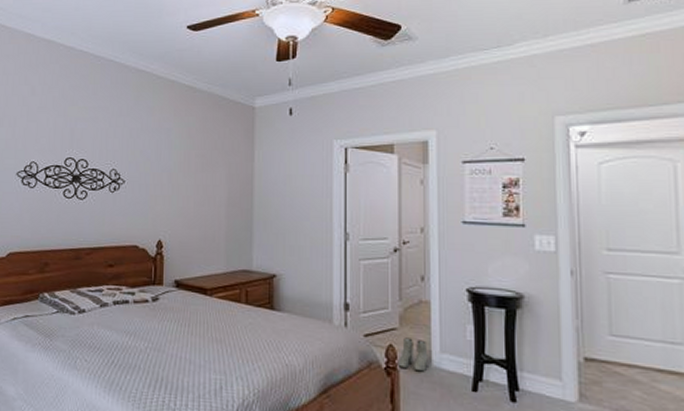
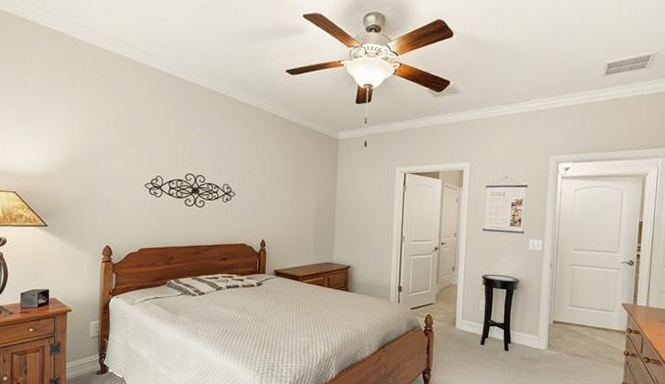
boots: present [399,337,428,372] -> none [434,309,454,333]

